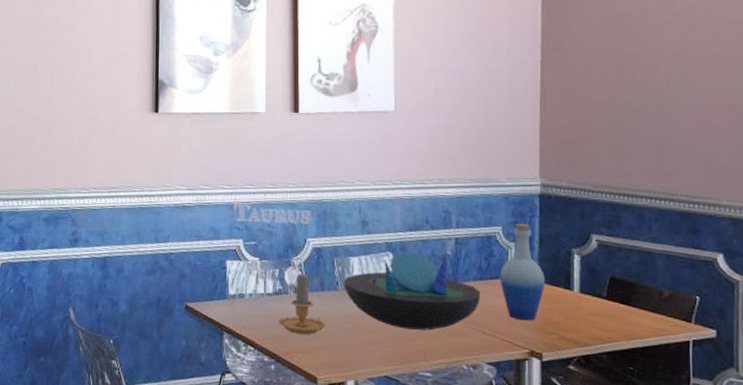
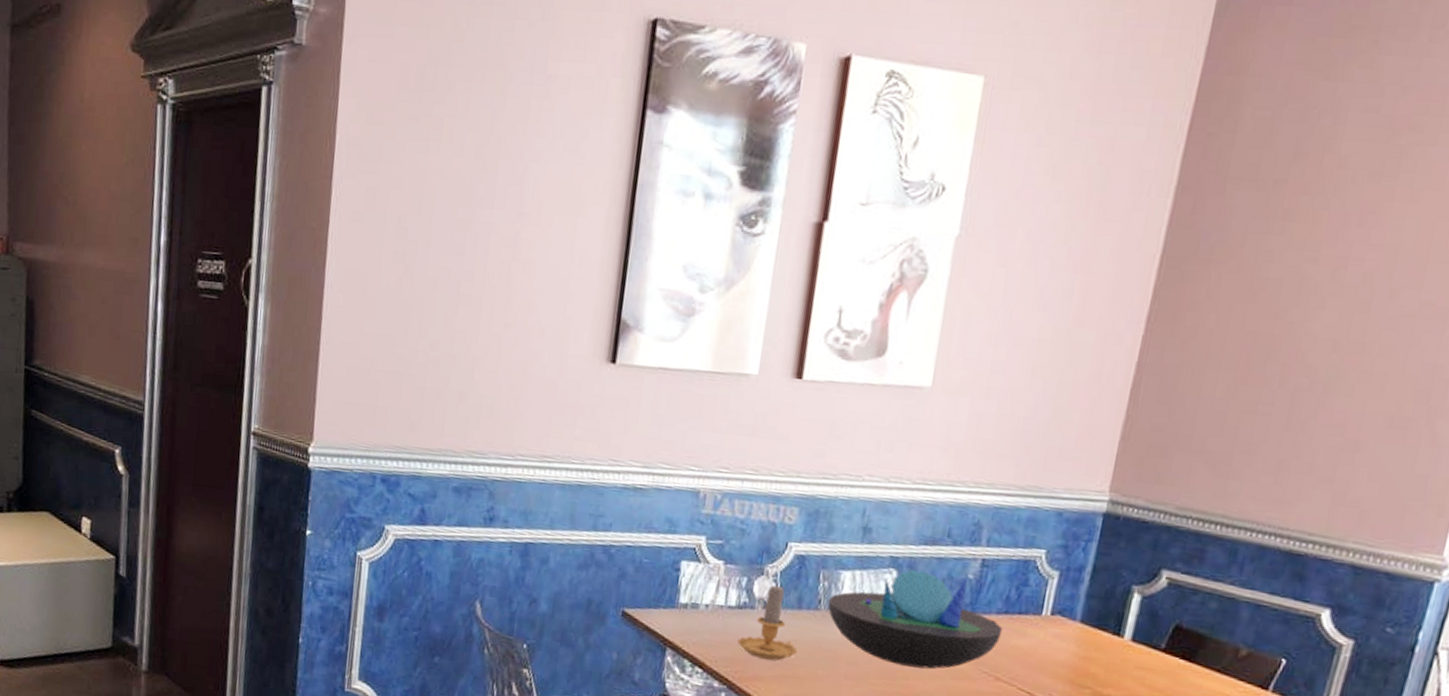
bottle: present [499,223,545,321] -> none [1030,547,1090,669]

